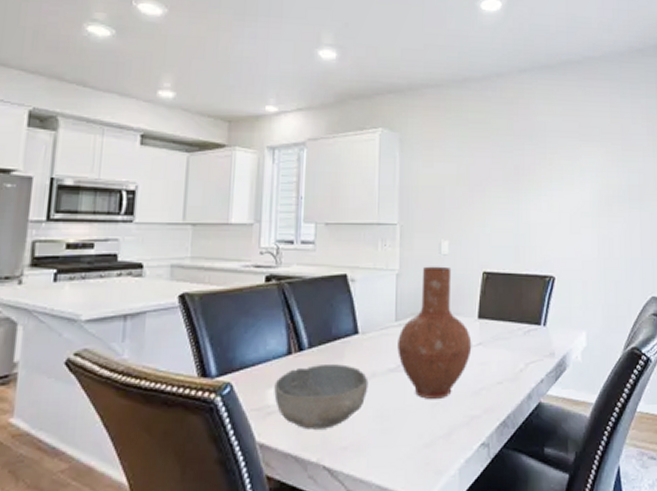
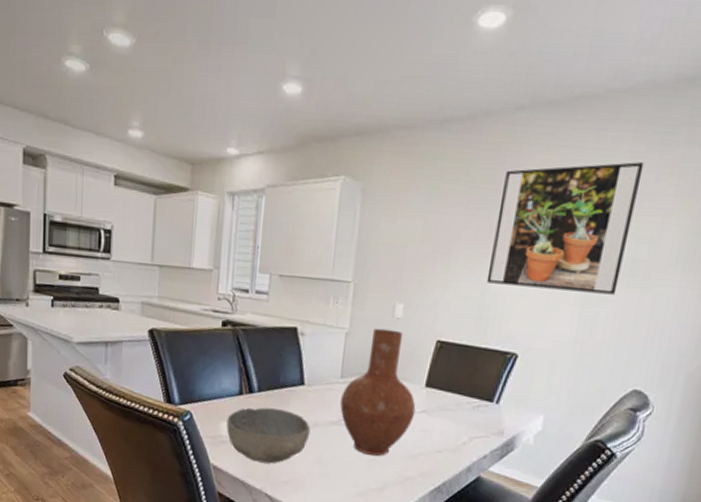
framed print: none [518,110,622,216] -> present [486,162,644,295]

